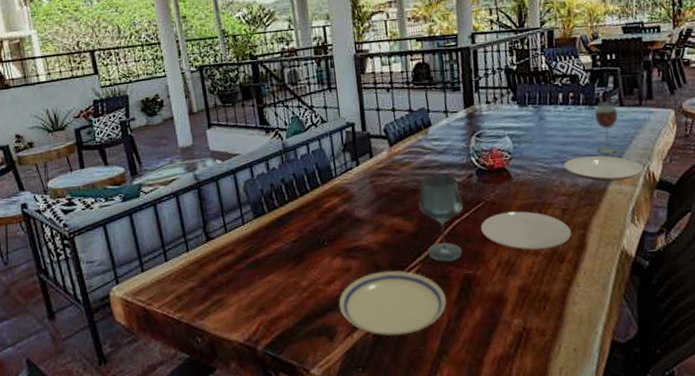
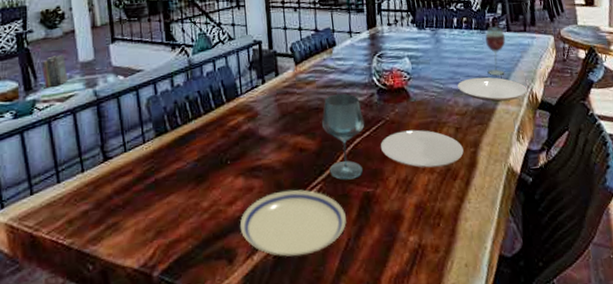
books: none [144,141,170,172] -> present [41,55,69,87]

